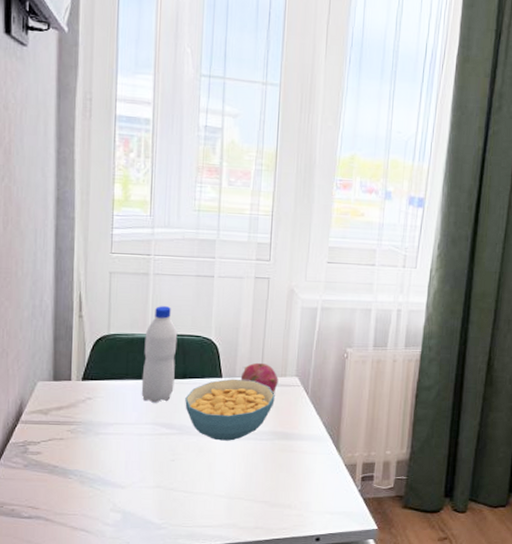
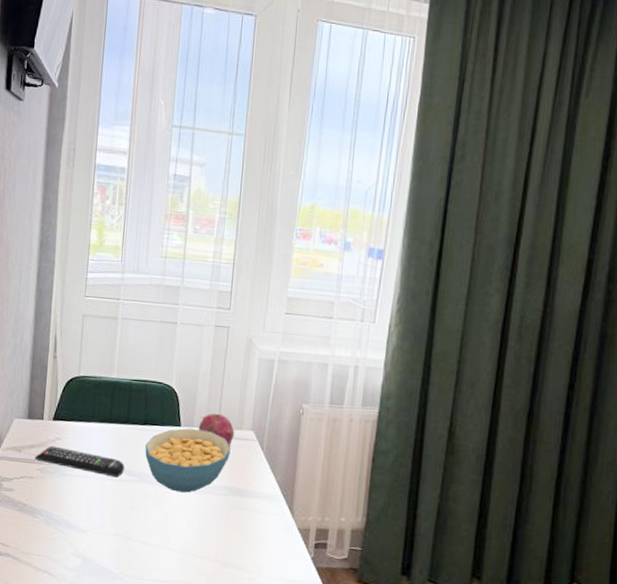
remote control: none [63,406,163,432] -> present [34,446,124,478]
water bottle: present [141,306,178,403] -> none [105,350,141,448]

